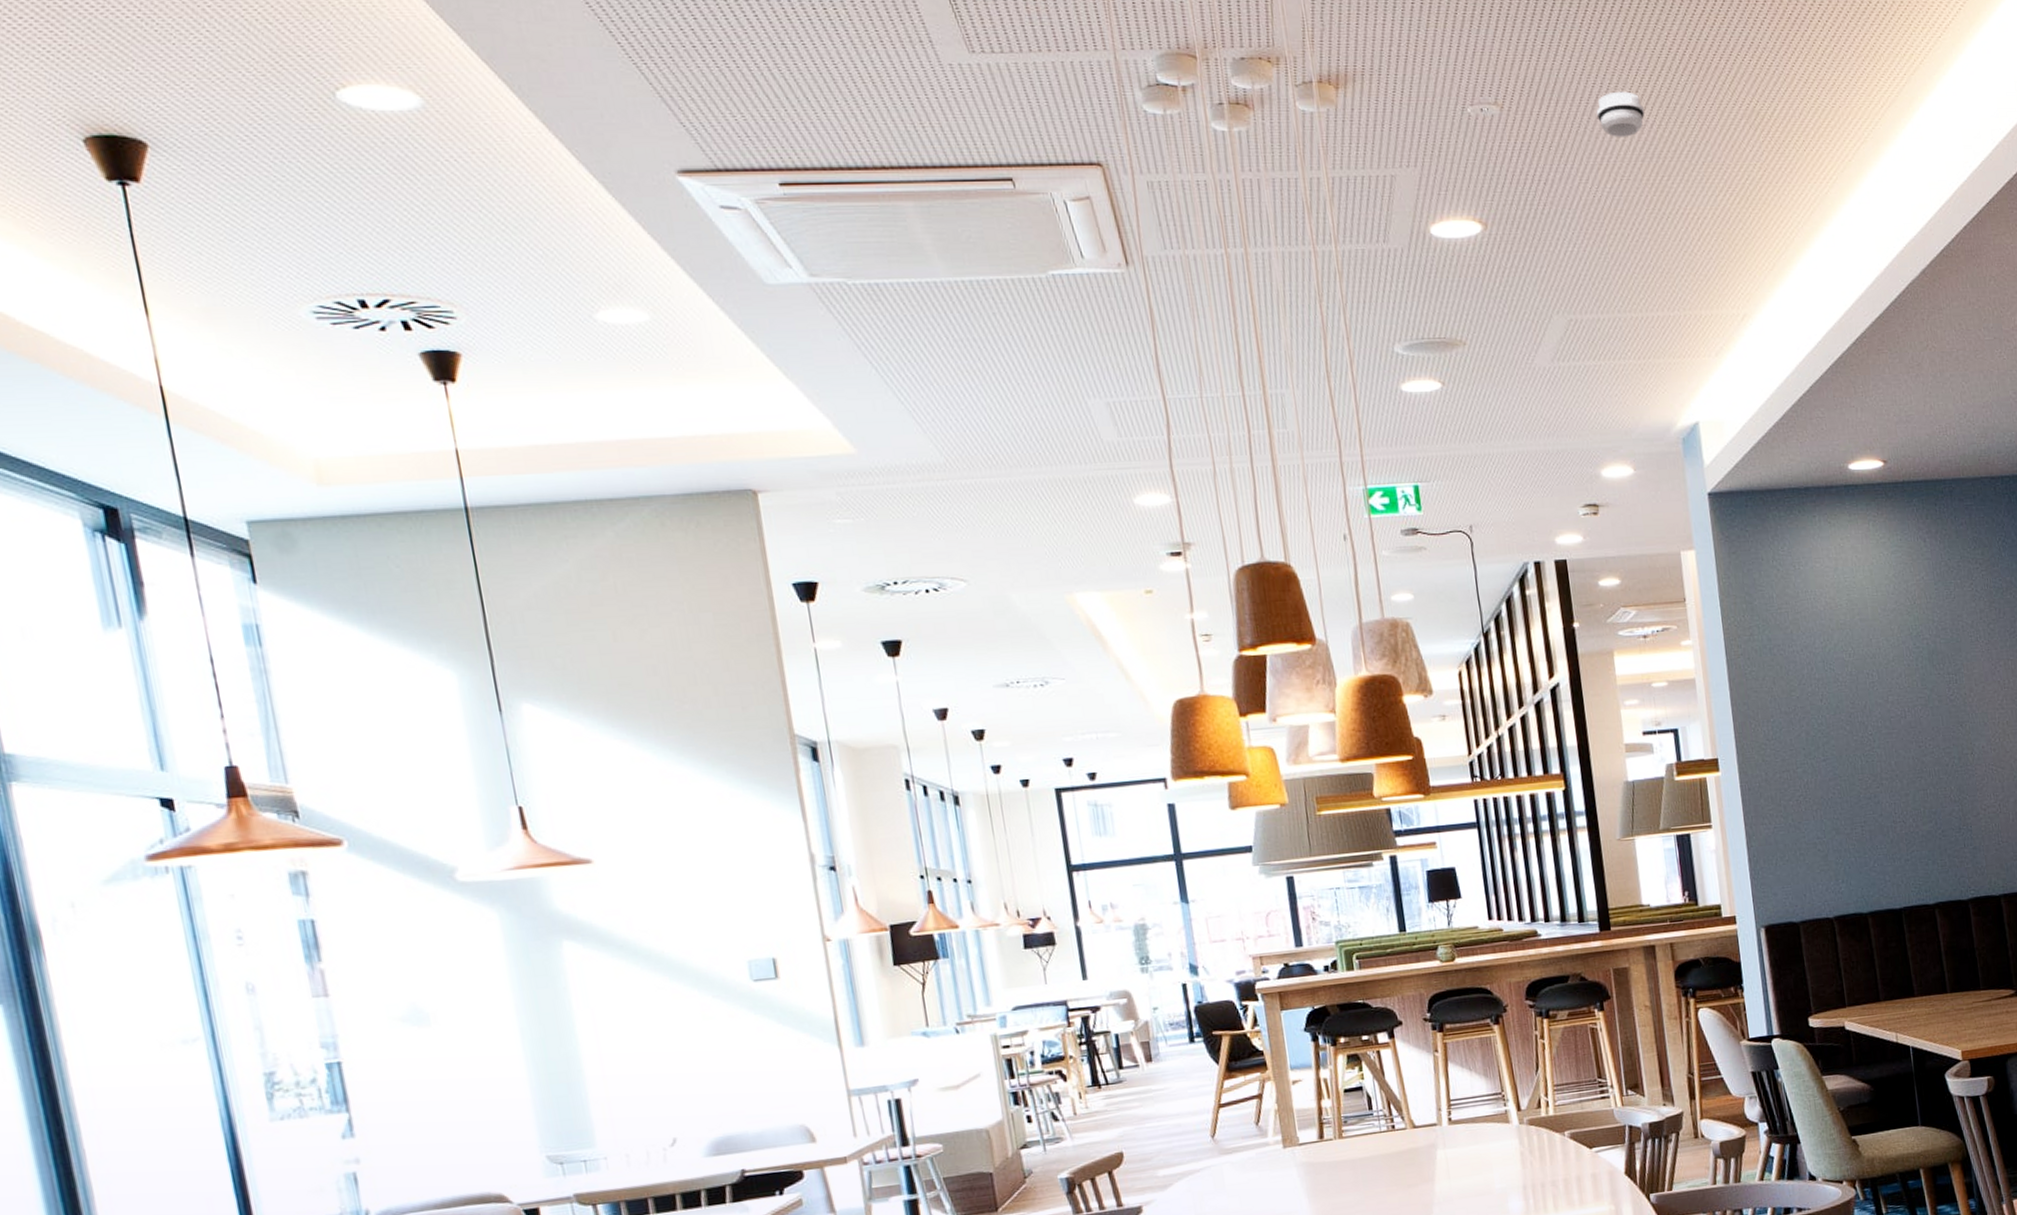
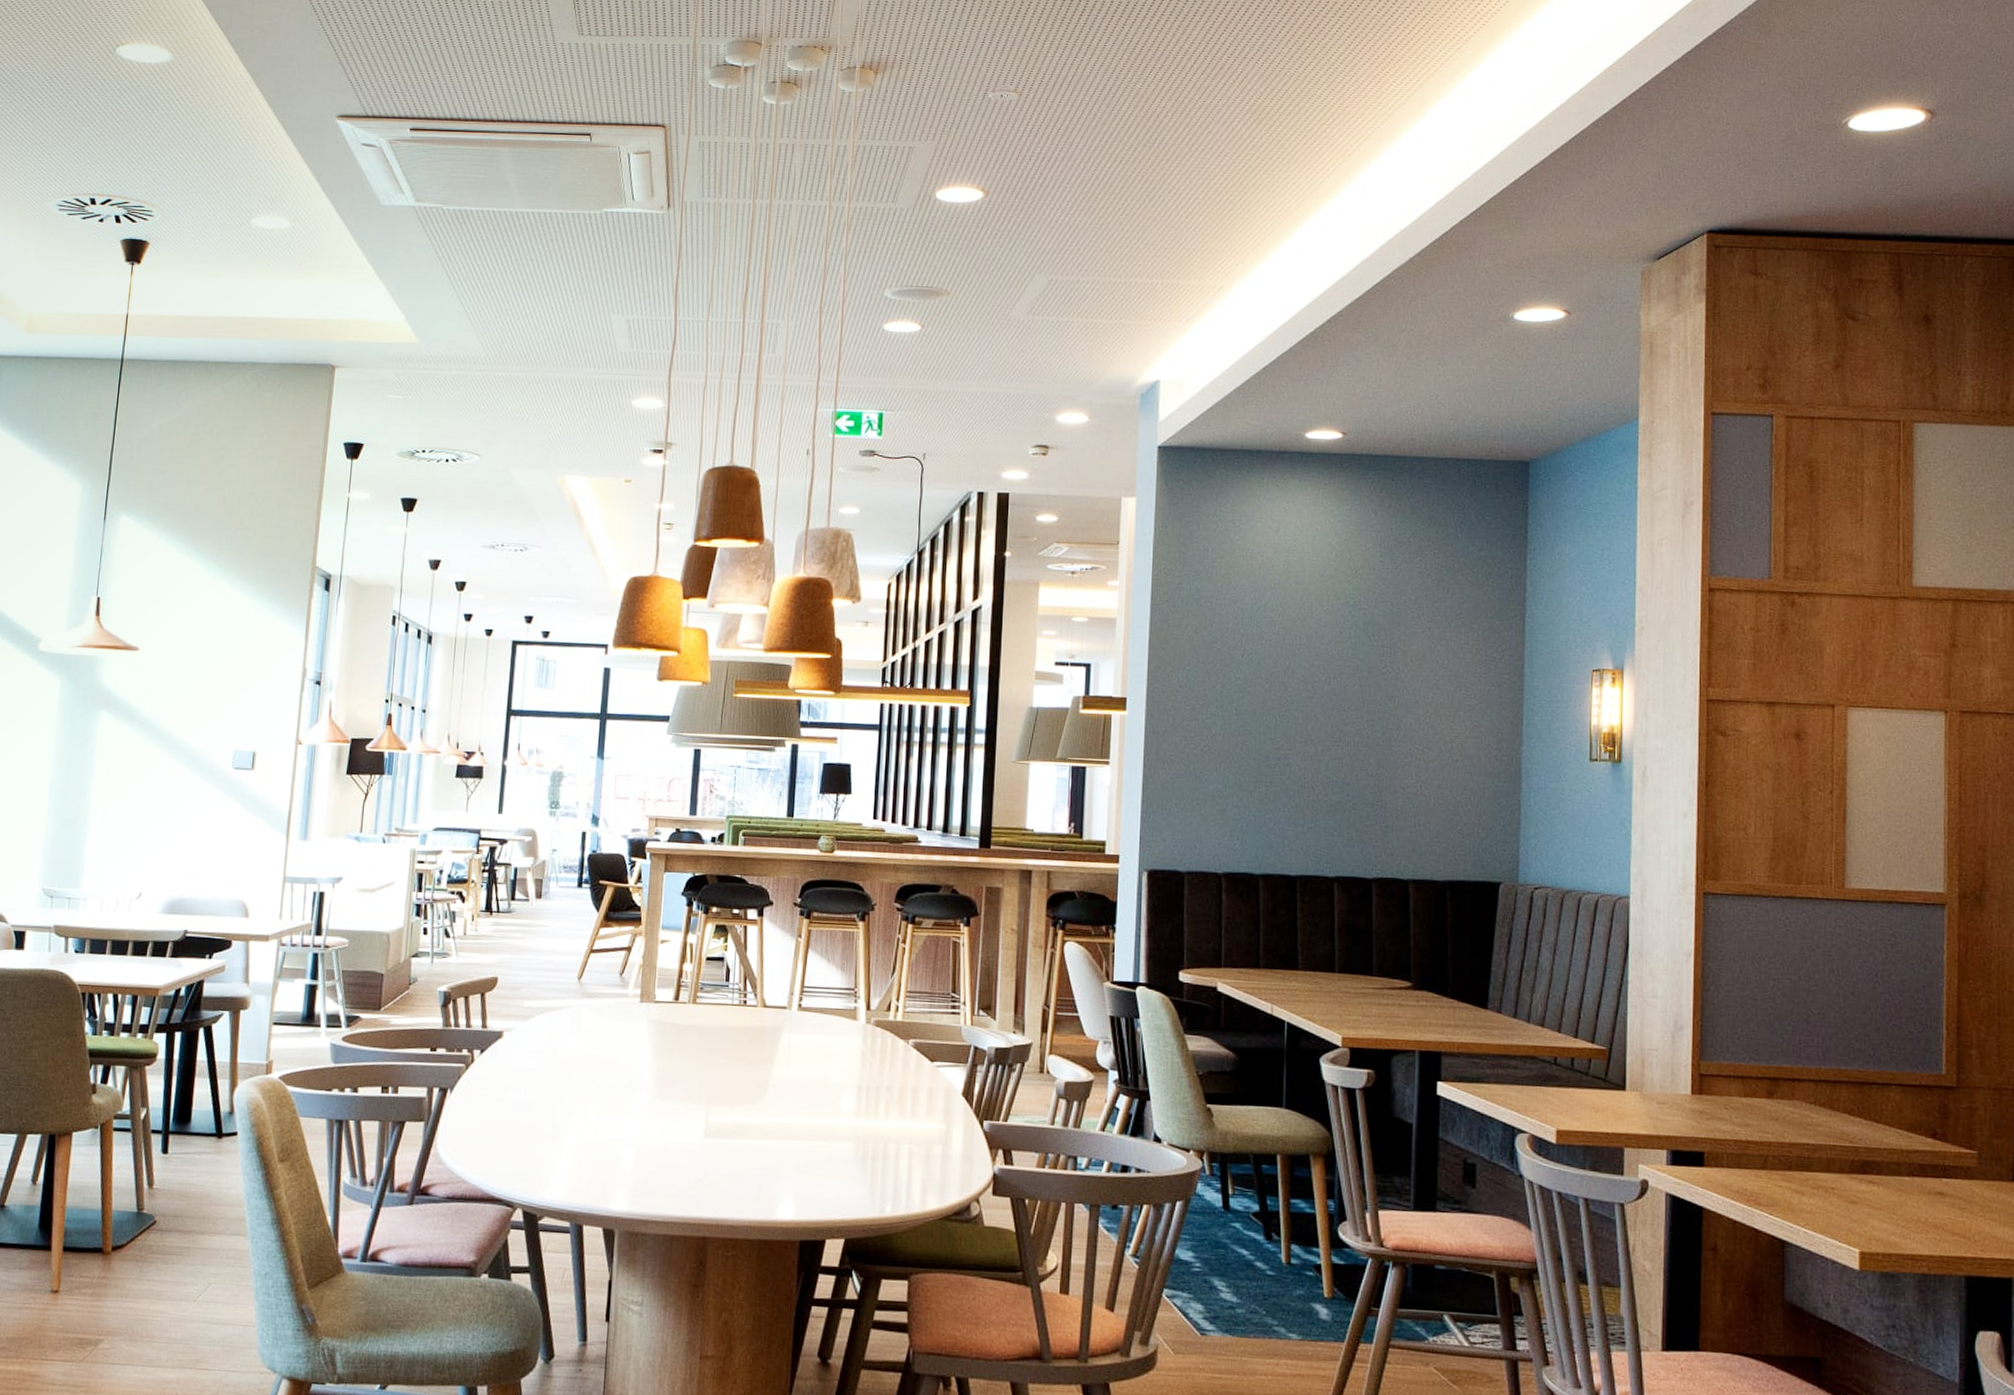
smoke detector: present [1596,91,1645,137] -> none [1107,85,1154,125]

